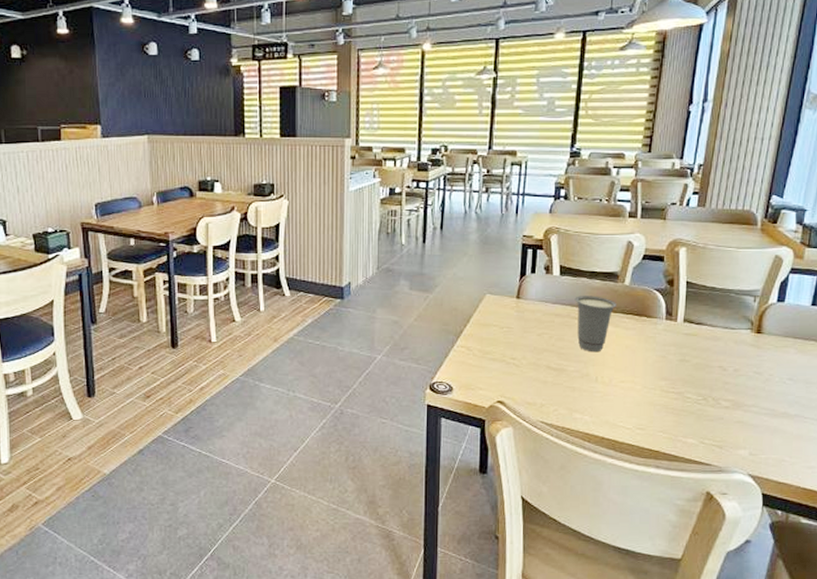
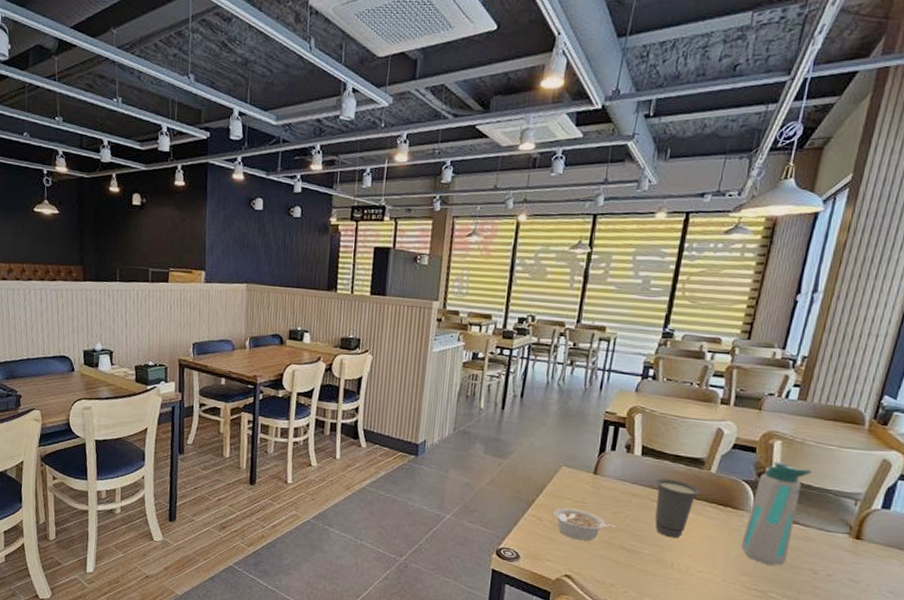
legume: none [482,335,543,365] -> present [553,508,617,541]
water bottle: none [657,267,715,367] -> present [740,461,812,565]

